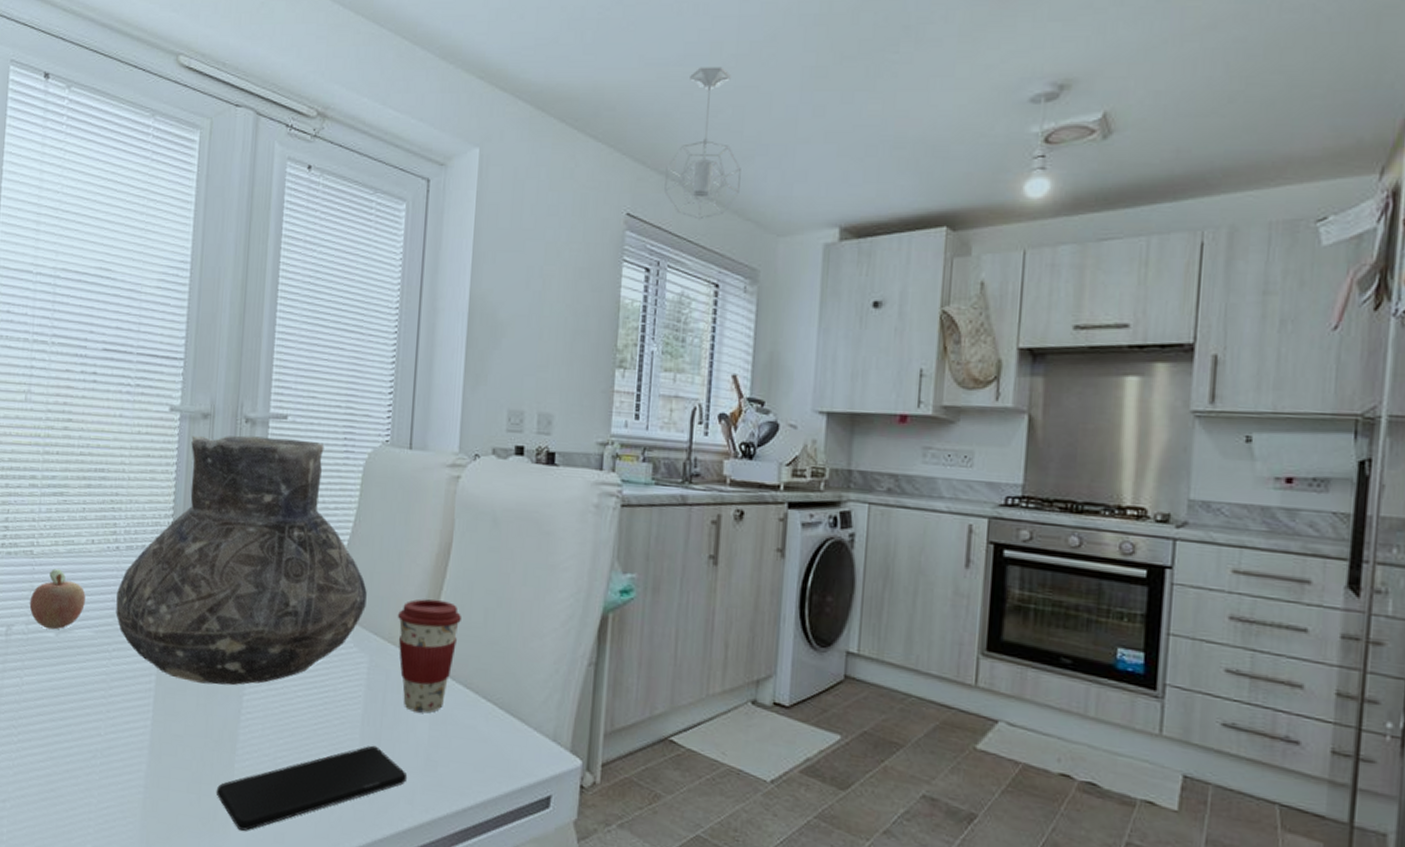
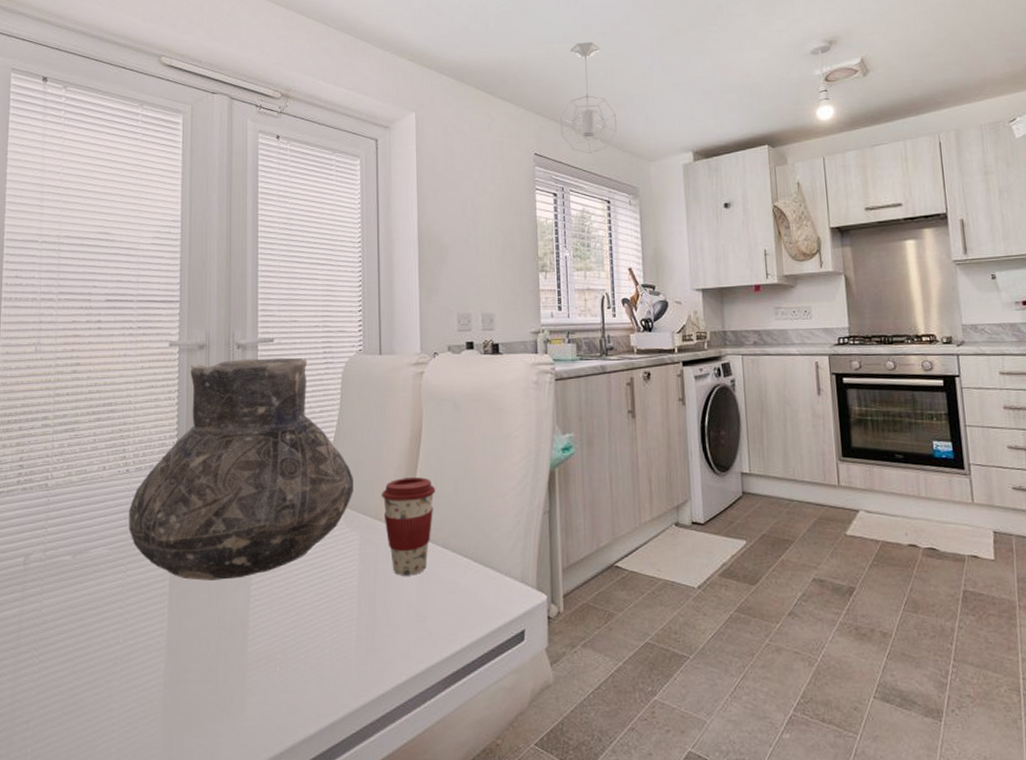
fruit: present [29,568,86,630] -> none [46,497,99,553]
smartphone: present [216,745,408,831] -> none [231,611,402,709]

